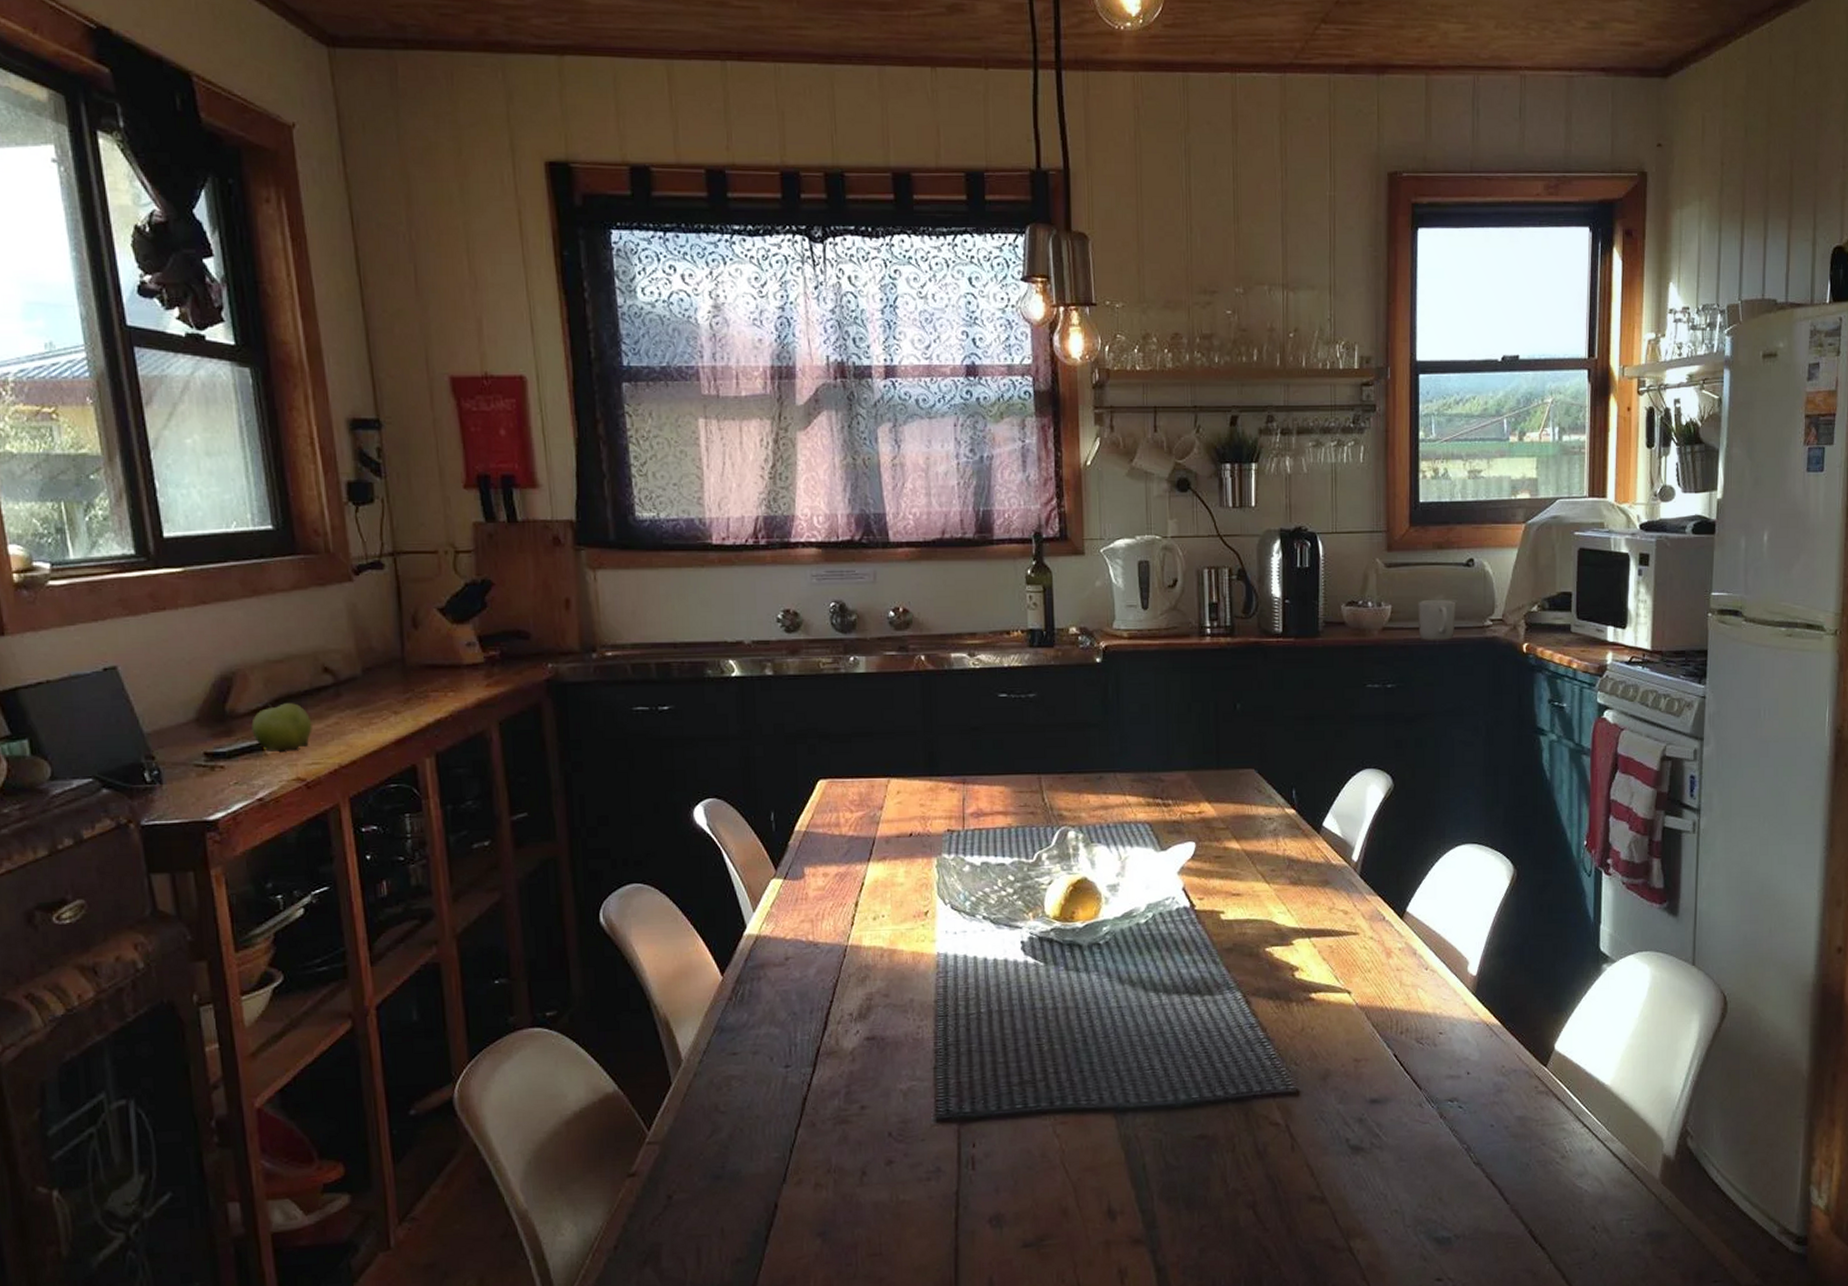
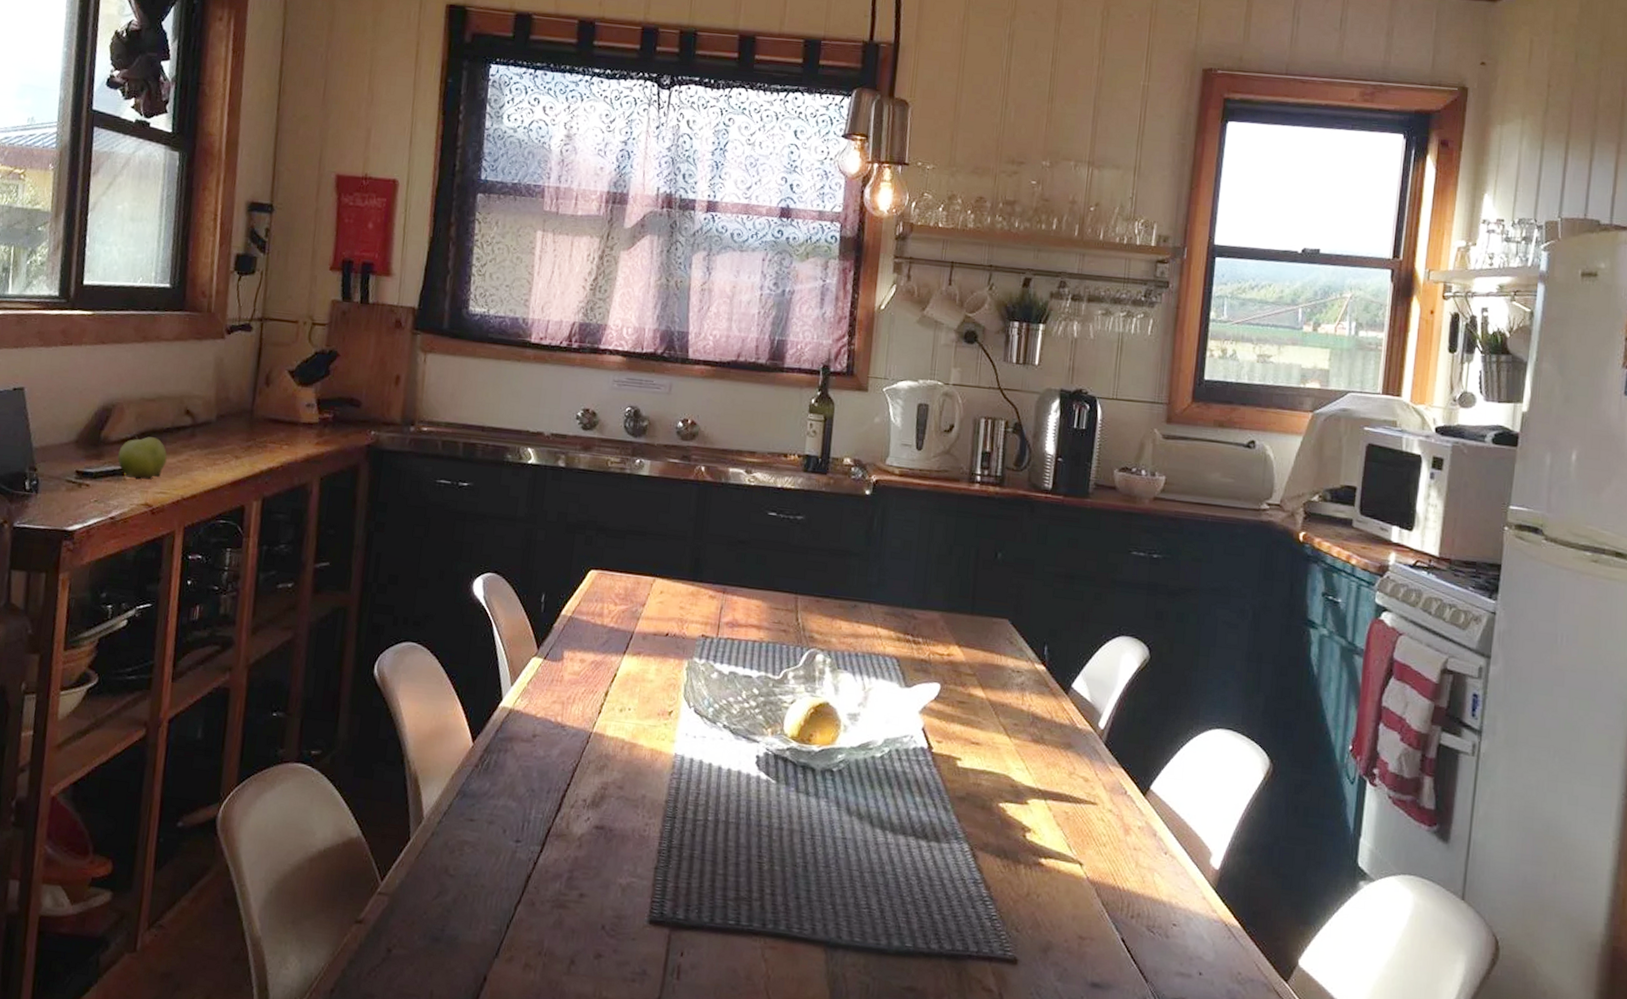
mug: present [1418,600,1455,640] -> none [1191,475,1232,518]

